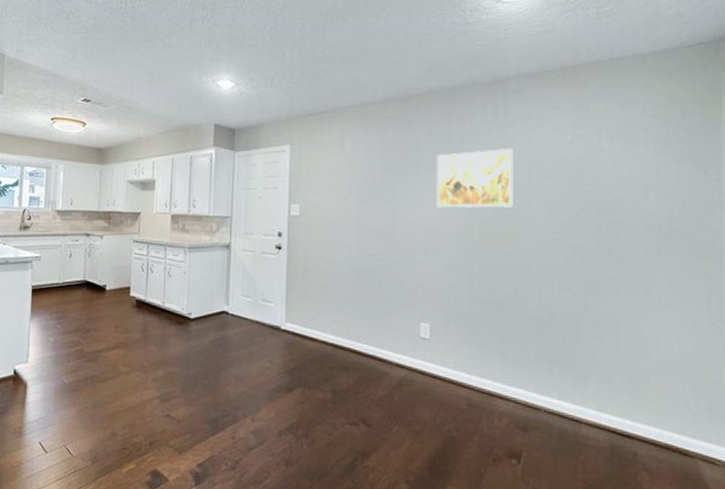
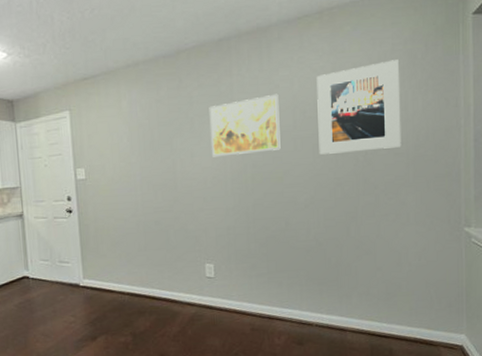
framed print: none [556,124,652,219] -> present [316,60,401,155]

